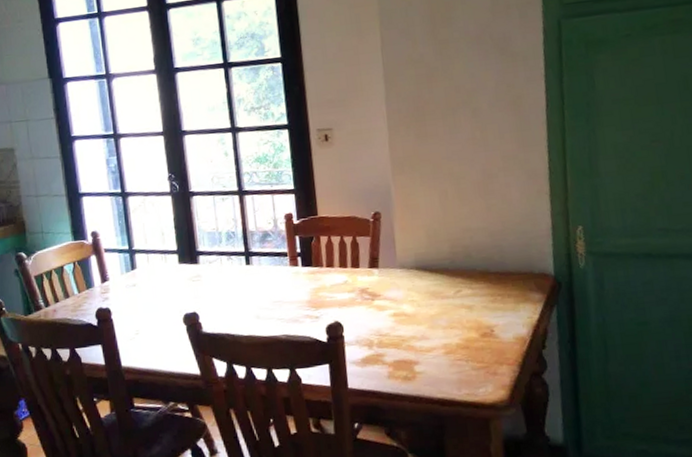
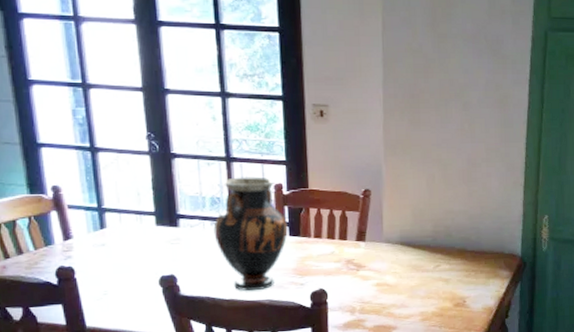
vase: none [230,208,300,326] -> present [213,177,288,291]

